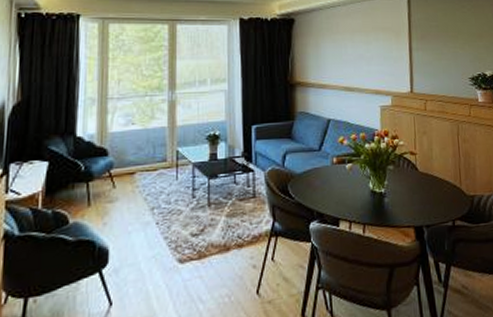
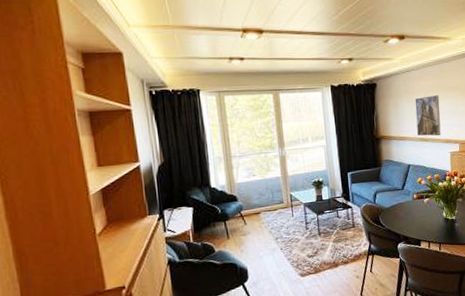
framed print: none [339,36,370,86] -> present [415,95,441,136]

